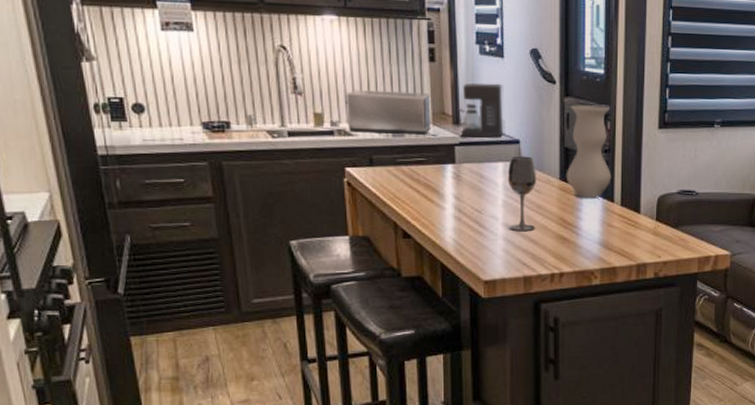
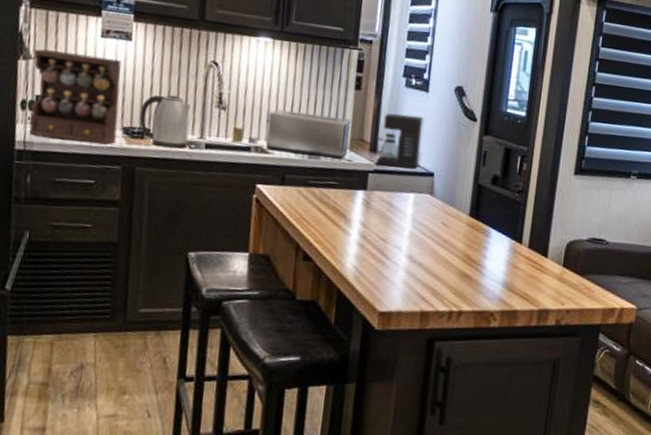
spice rack: none [96,49,197,142] -> present [29,49,122,145]
kettle: none [216,84,269,139] -> present [140,95,191,149]
wine glass: present [507,155,536,232] -> none [412,188,447,266]
vase: present [566,104,612,198] -> none [476,143,527,238]

